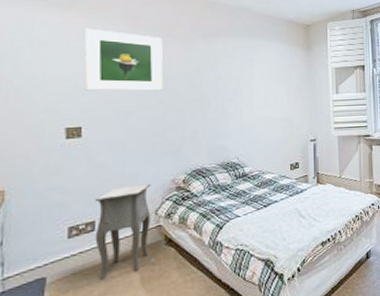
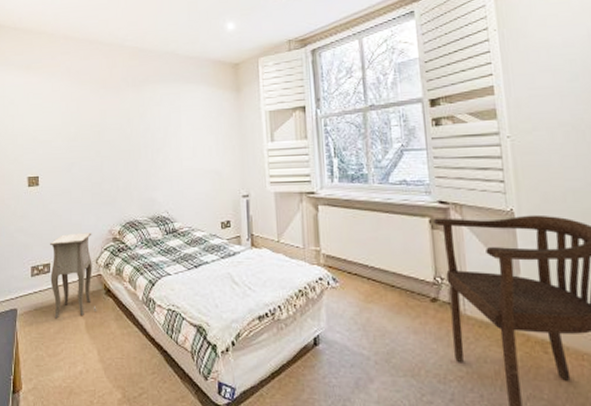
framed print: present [84,28,163,91] -> none [40,86,99,143]

